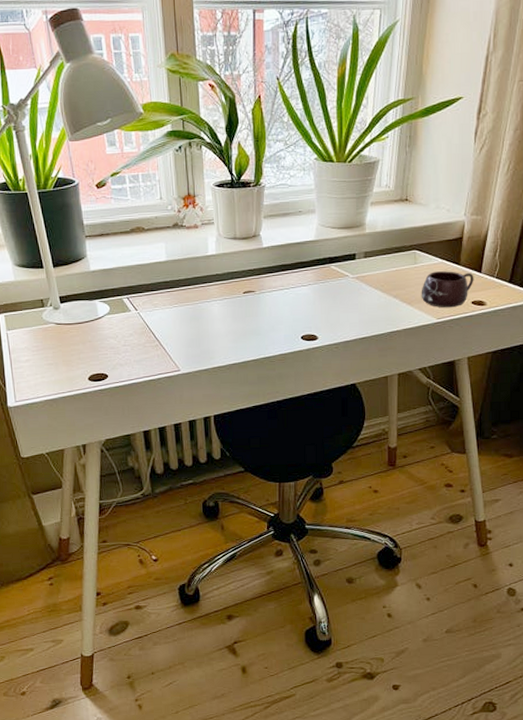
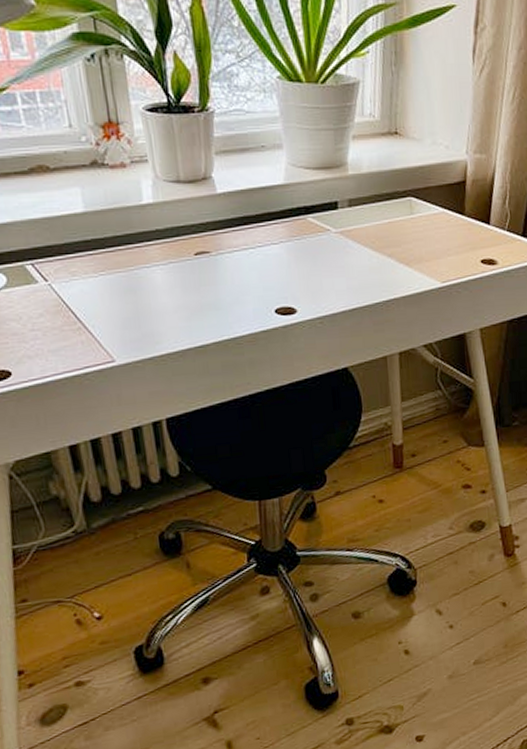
mug: present [421,271,474,308] -> none [420,222,482,269]

